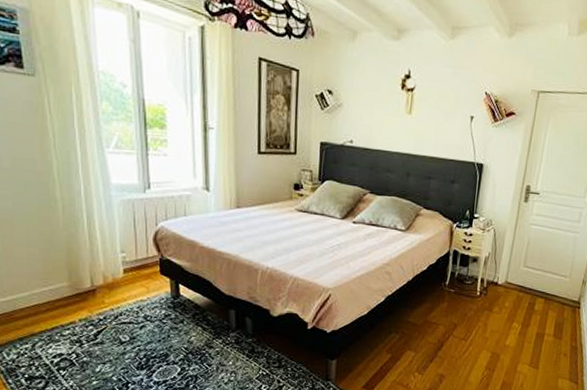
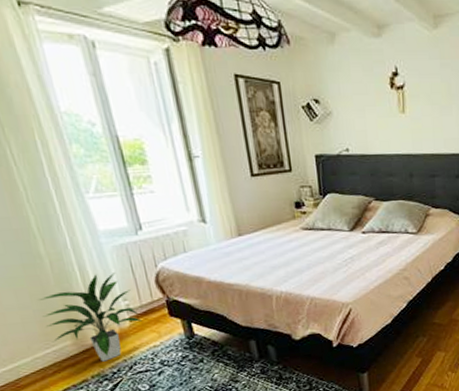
indoor plant: none [46,224,135,307] -> present [38,273,143,362]

